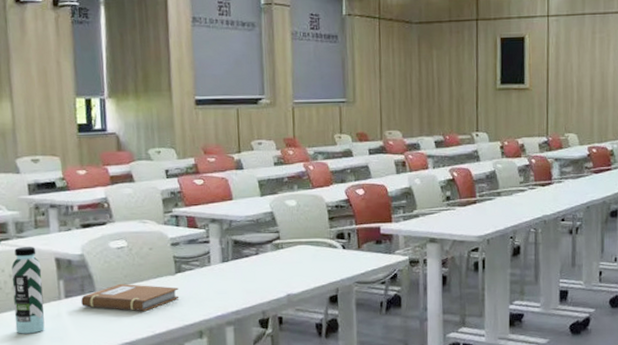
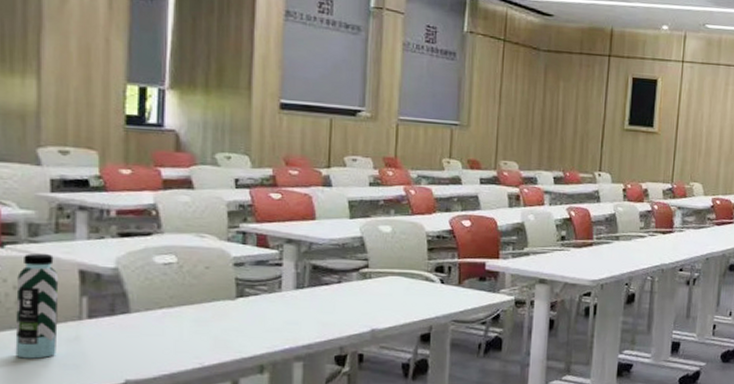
notebook: present [81,283,180,311] -> none [109,305,239,339]

